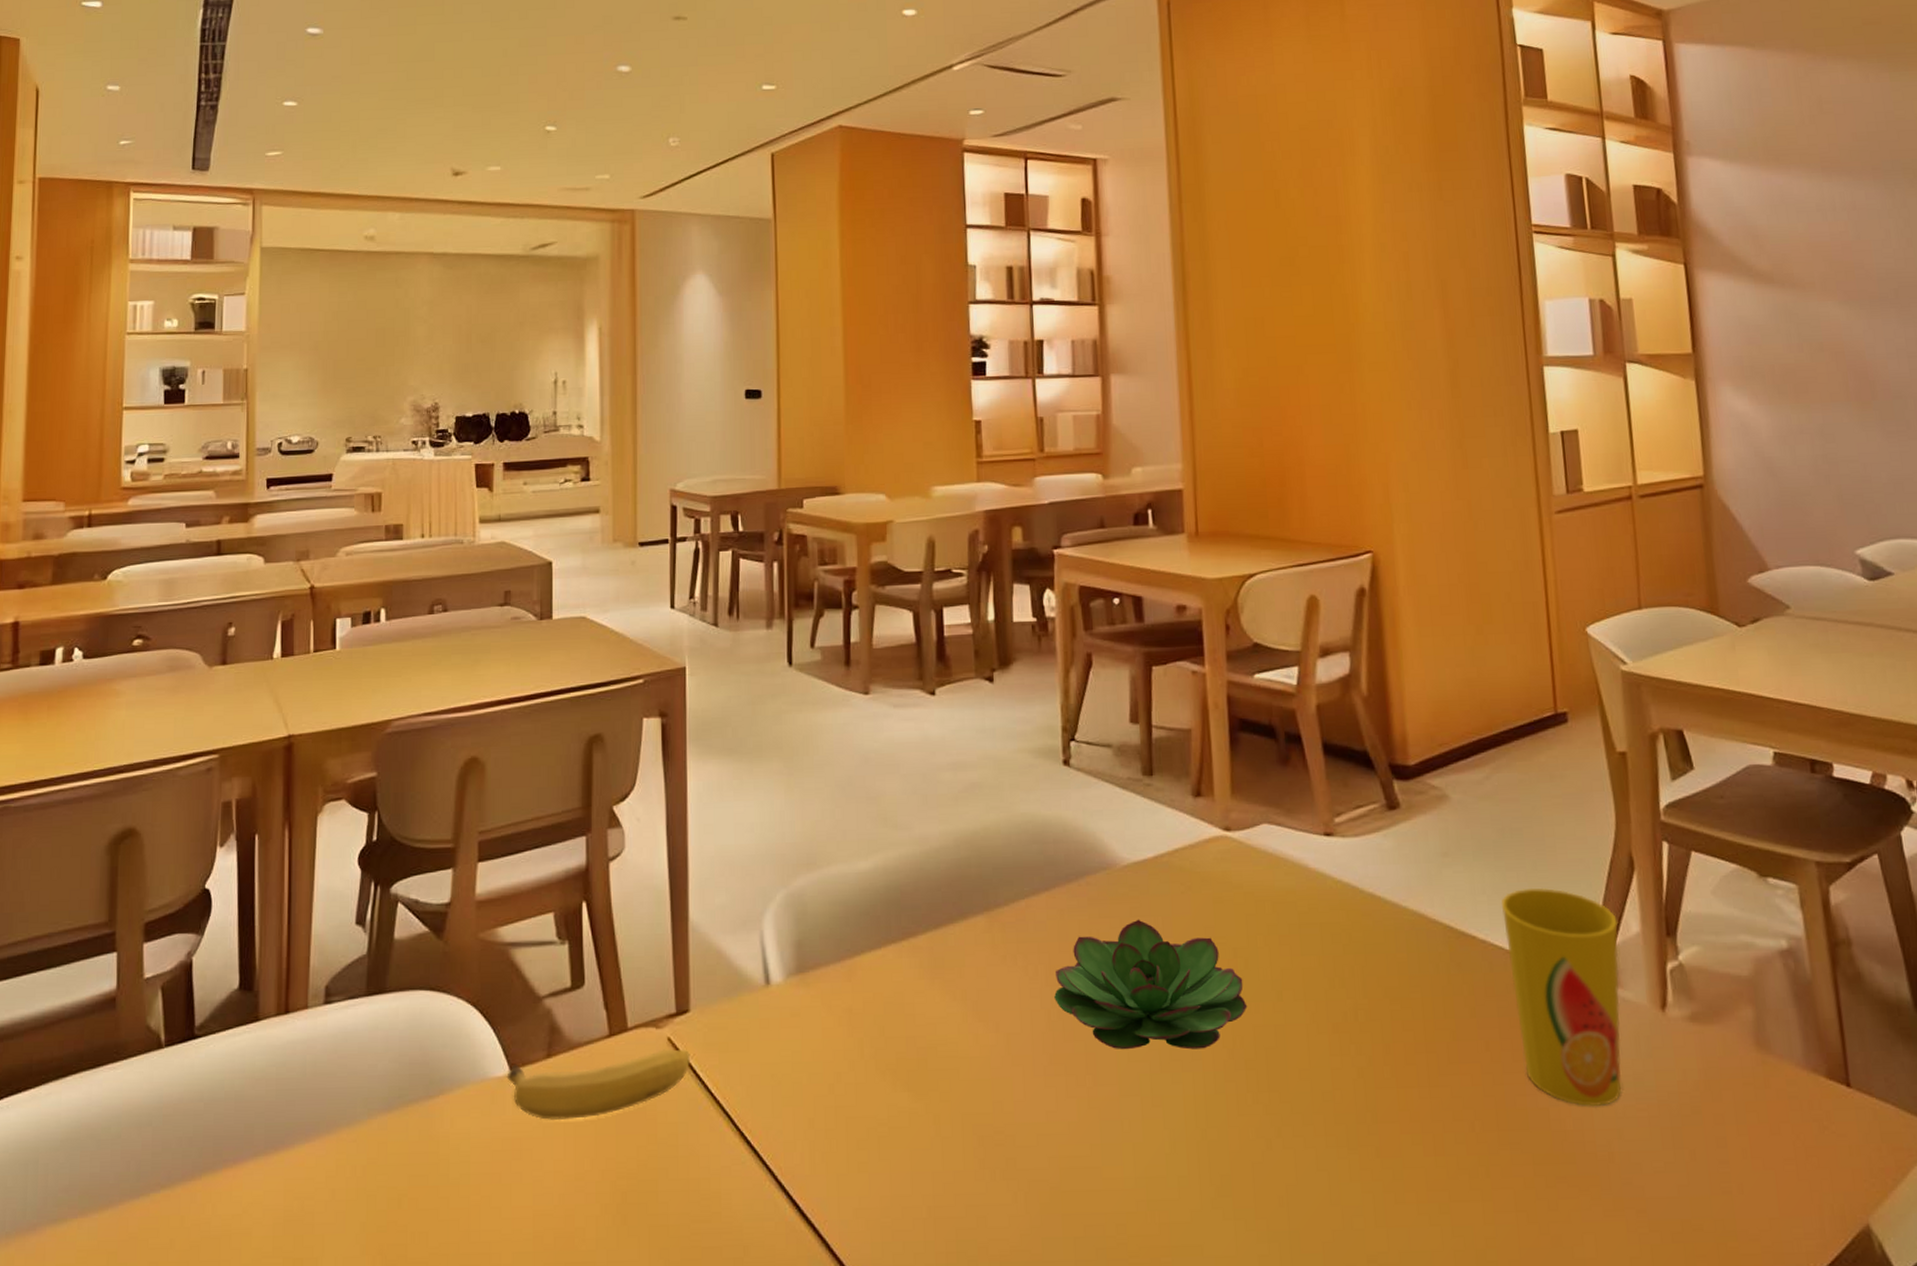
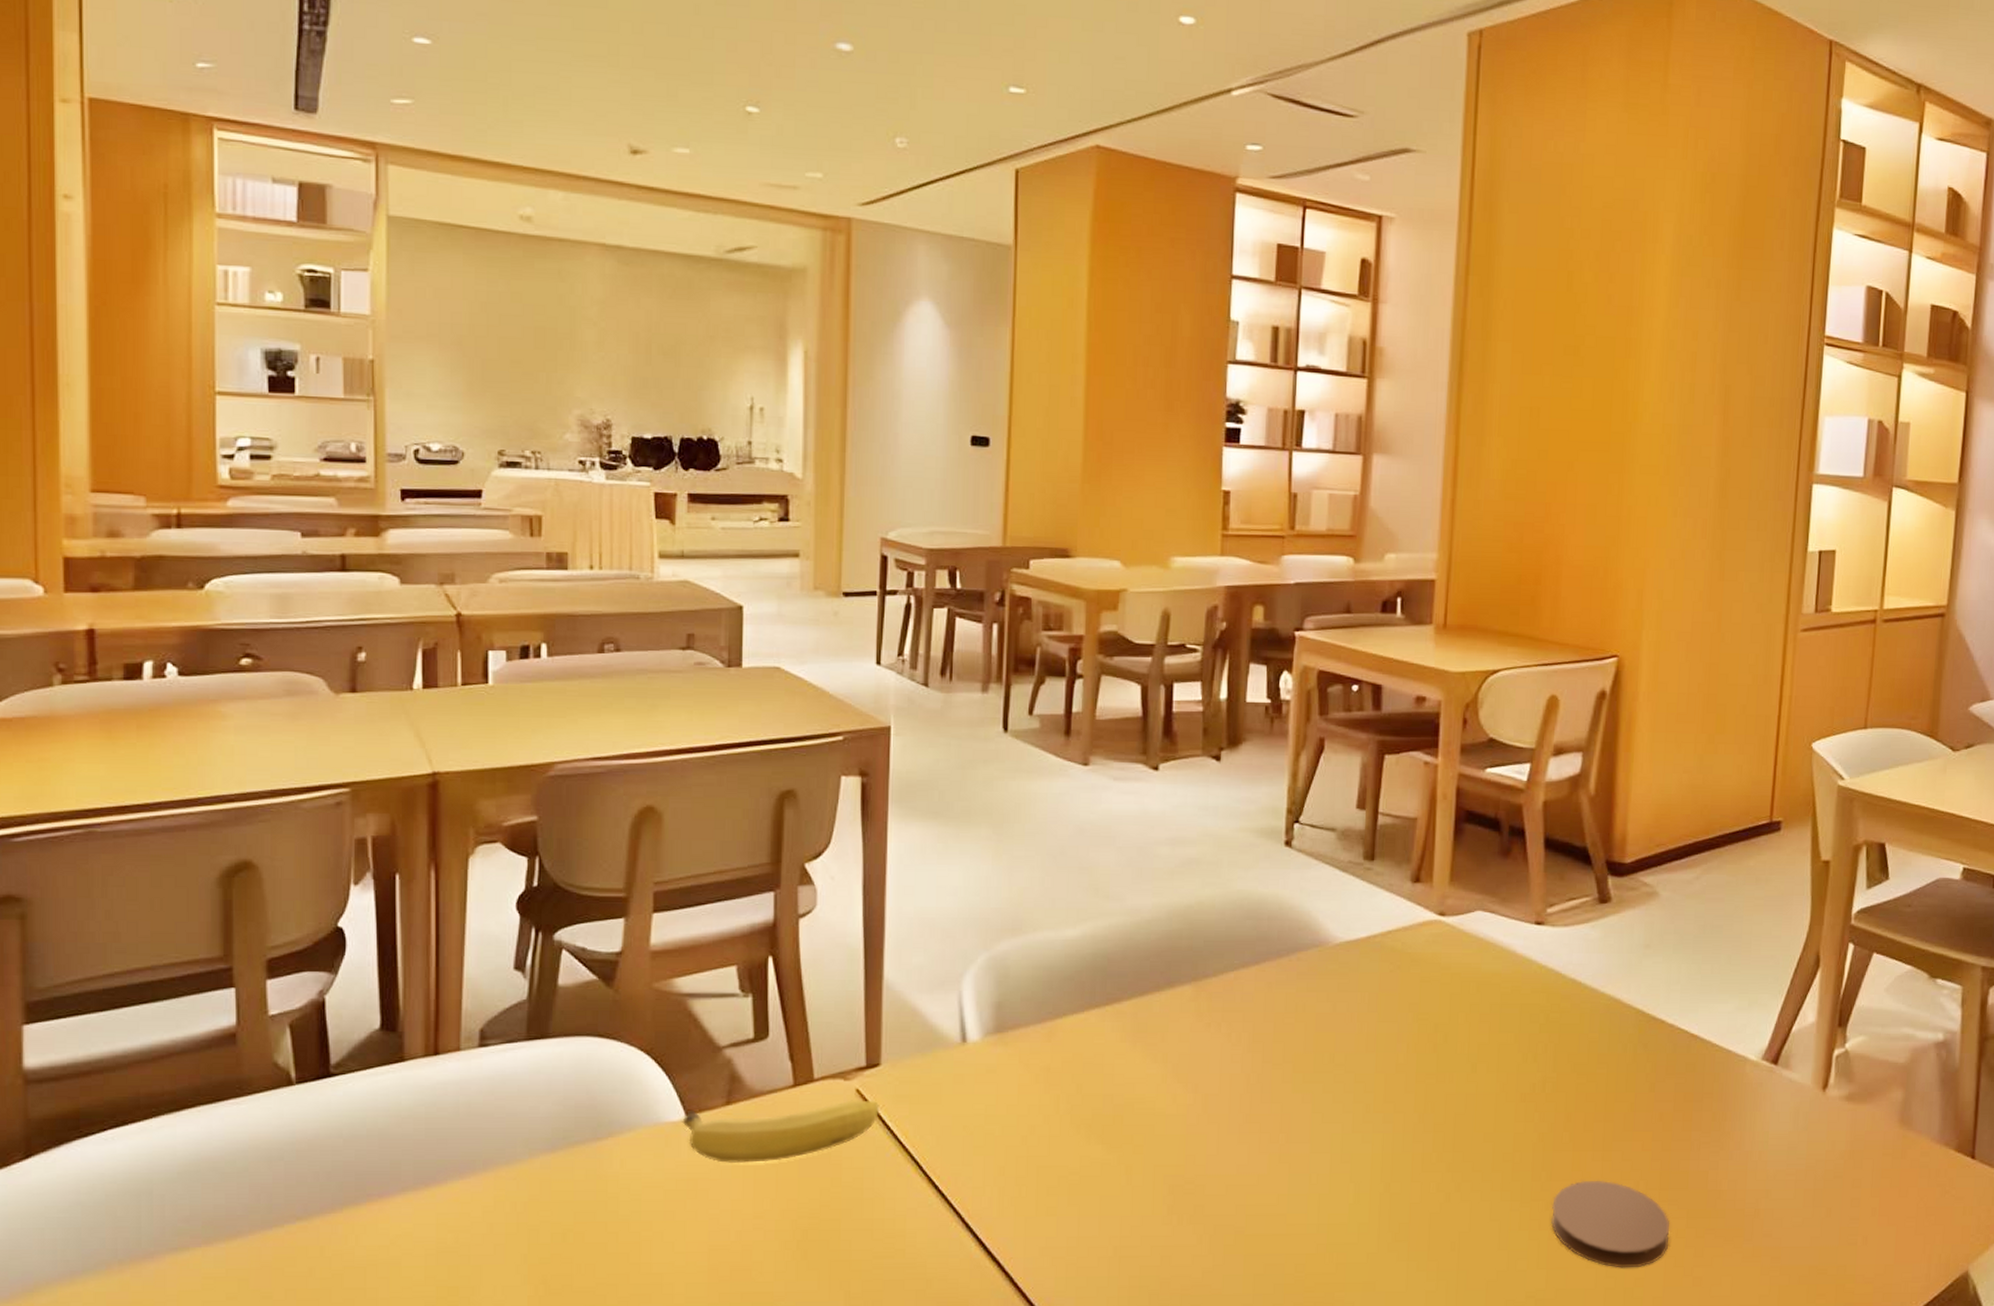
succulent plant: present [1054,919,1248,1050] -> none [1255,994,1442,1113]
coaster: none [1382,1121,1517,1226] -> present [1551,1180,1669,1268]
cup: present [1502,887,1622,1107] -> none [1692,979,1797,1171]

